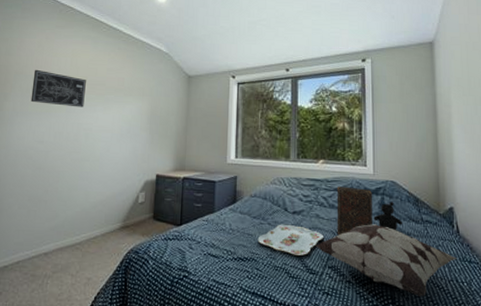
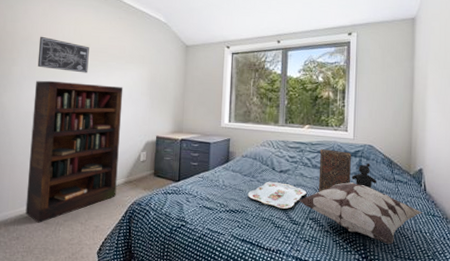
bookcase: none [10,116,121,275] -> present [25,80,124,223]

